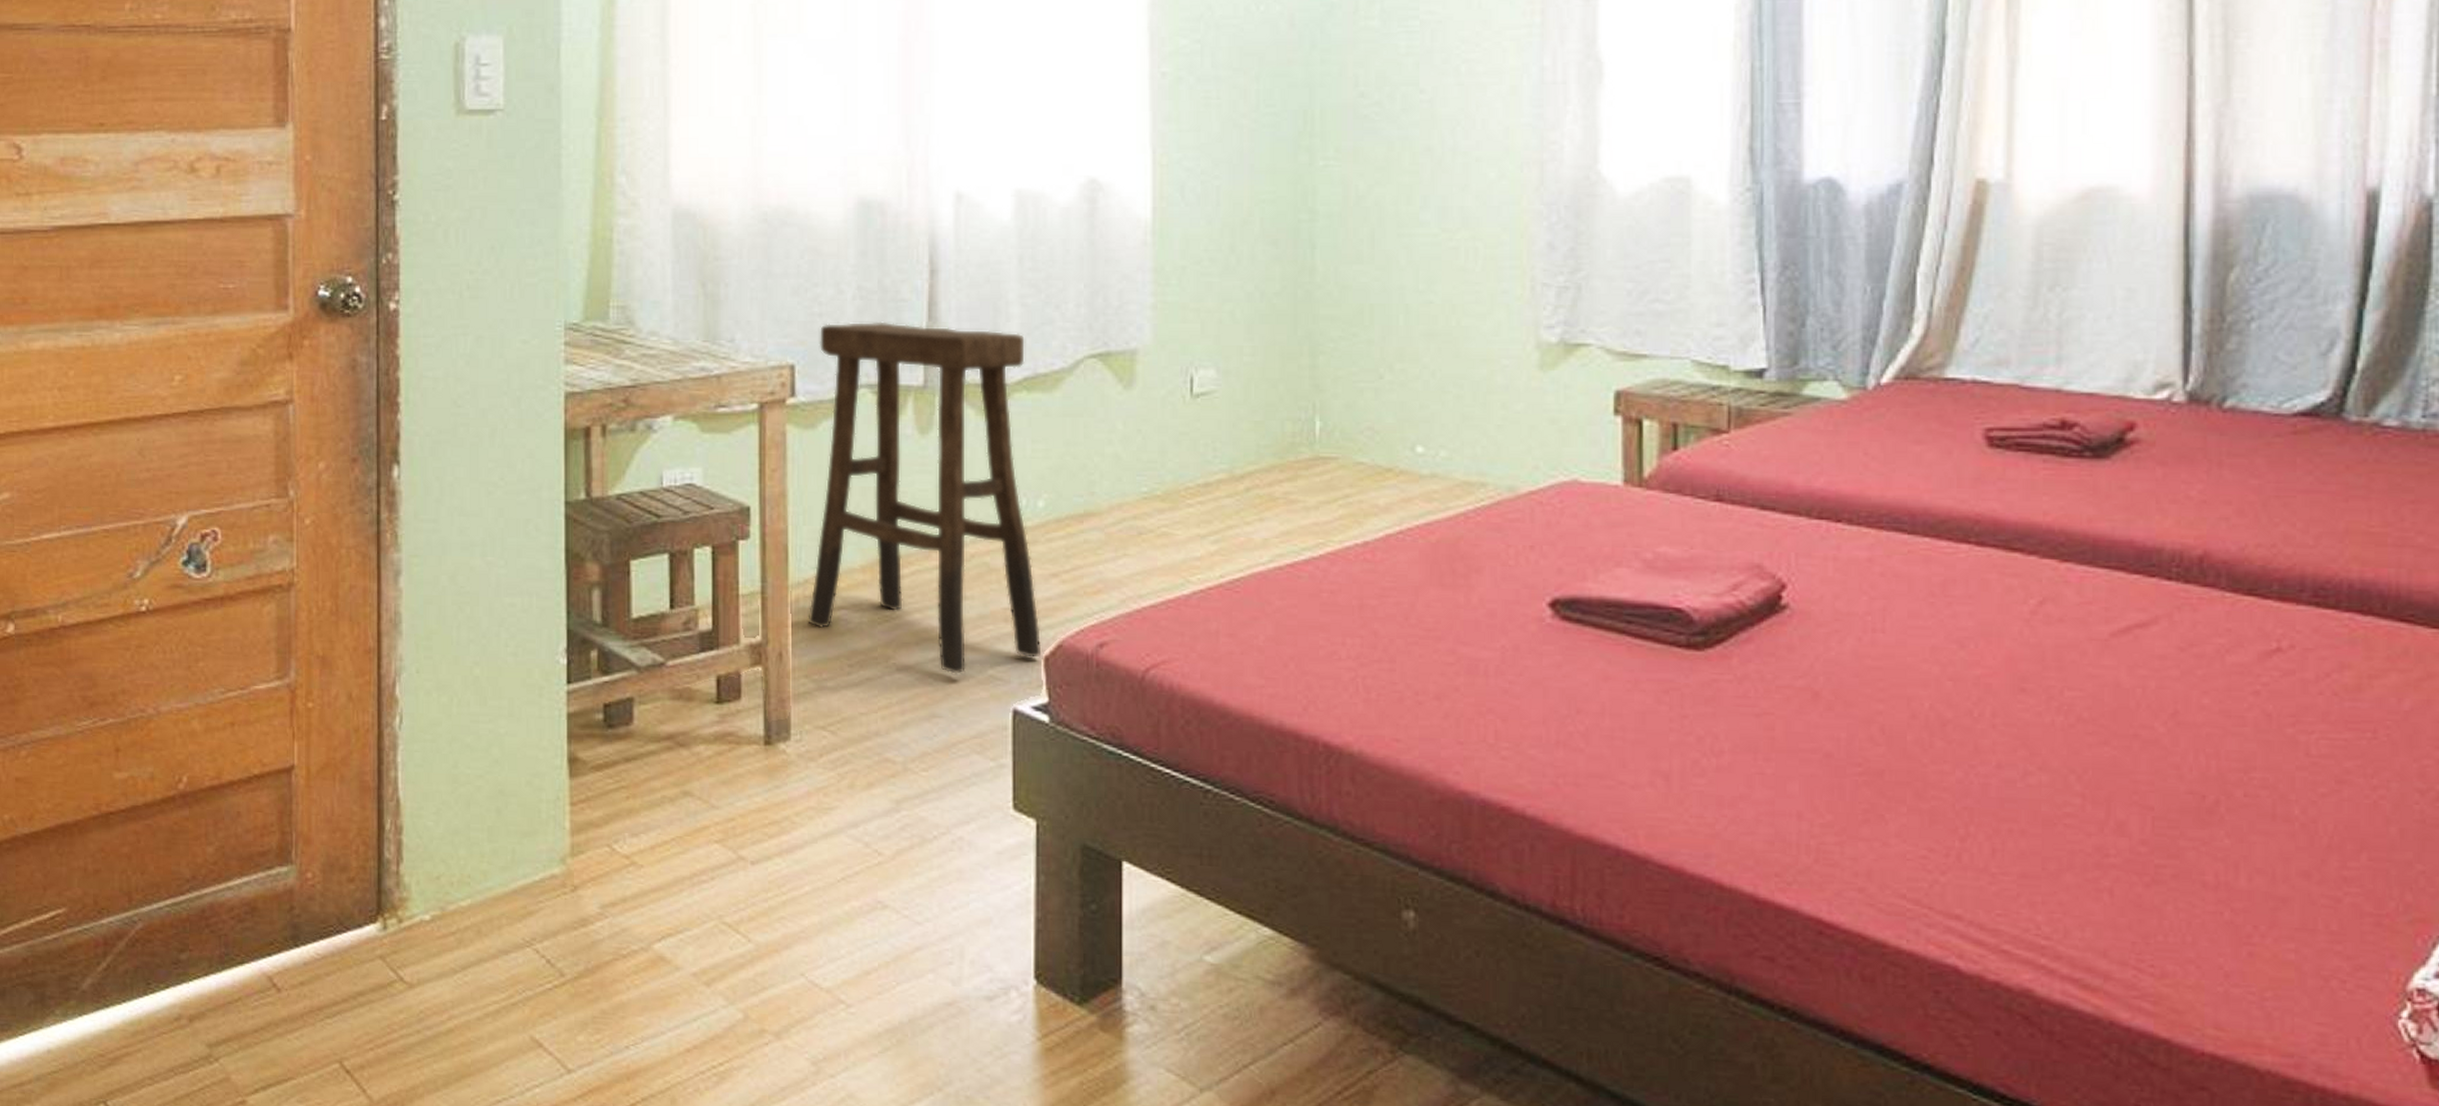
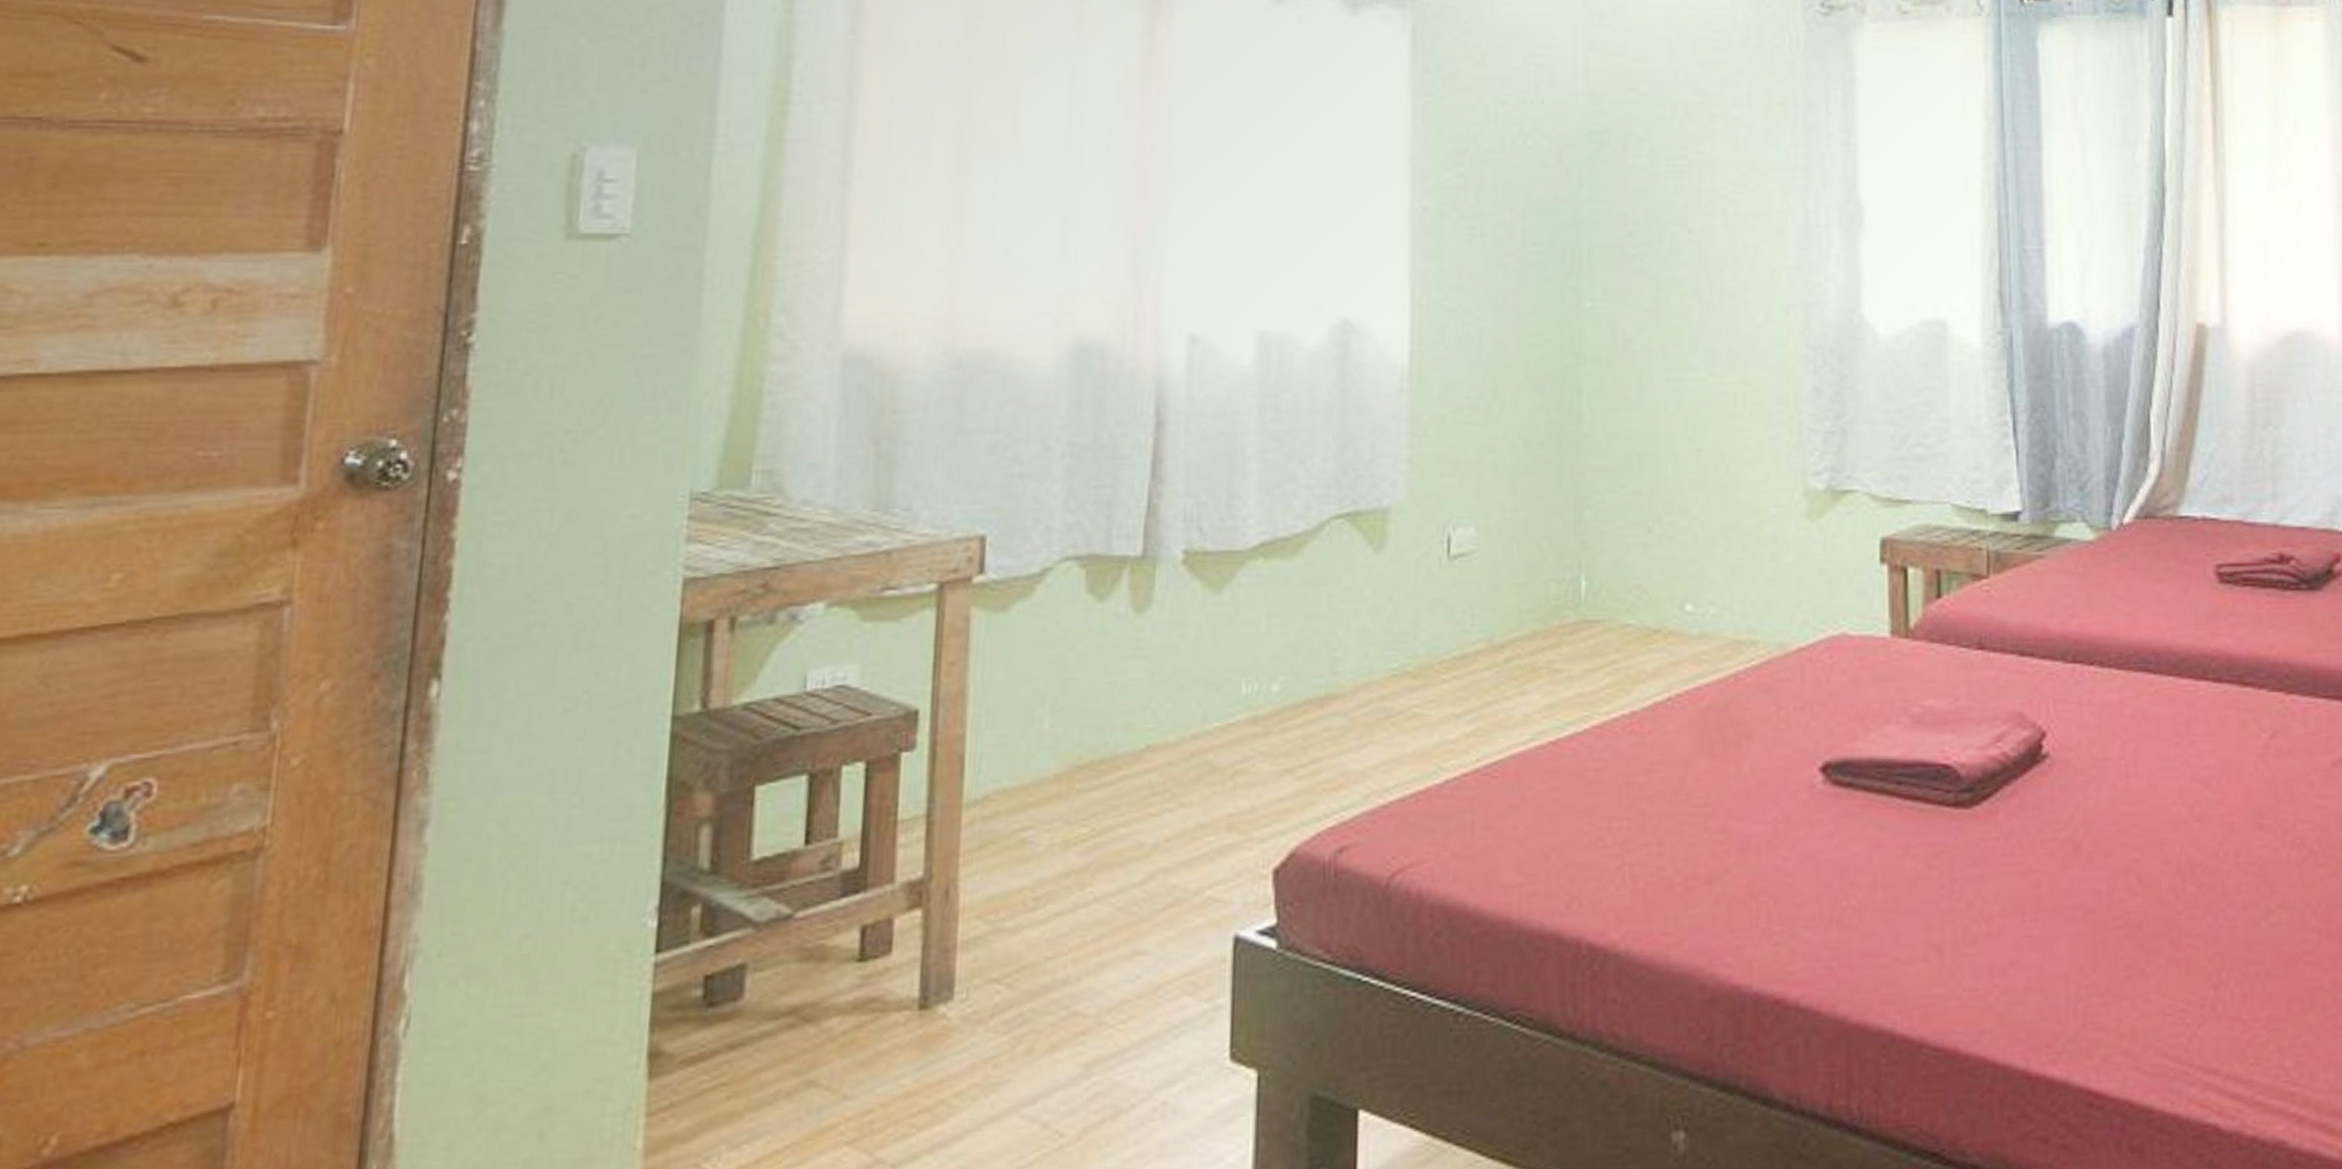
stool: present [808,321,1042,674] -> none [984,482,1271,899]

